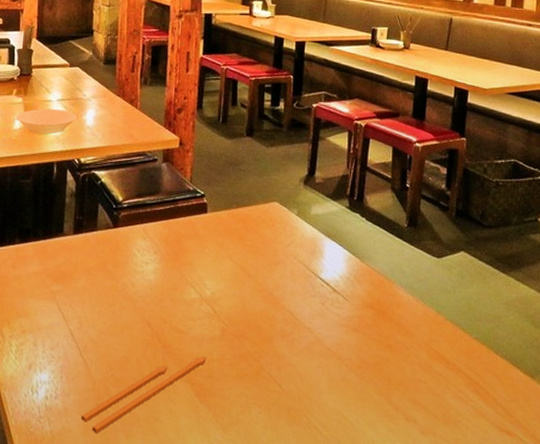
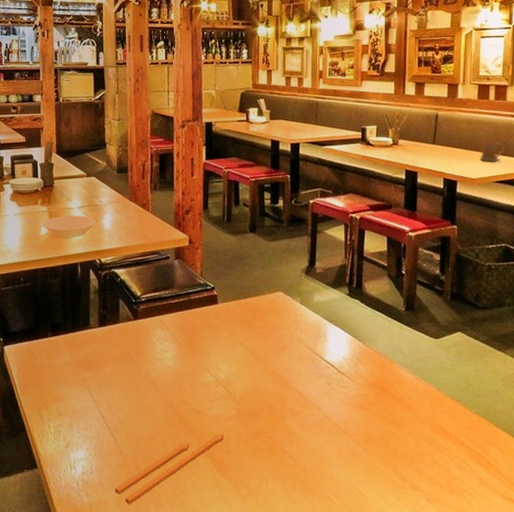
beer mug: none [493,49,518,74] -> present [480,141,504,163]

